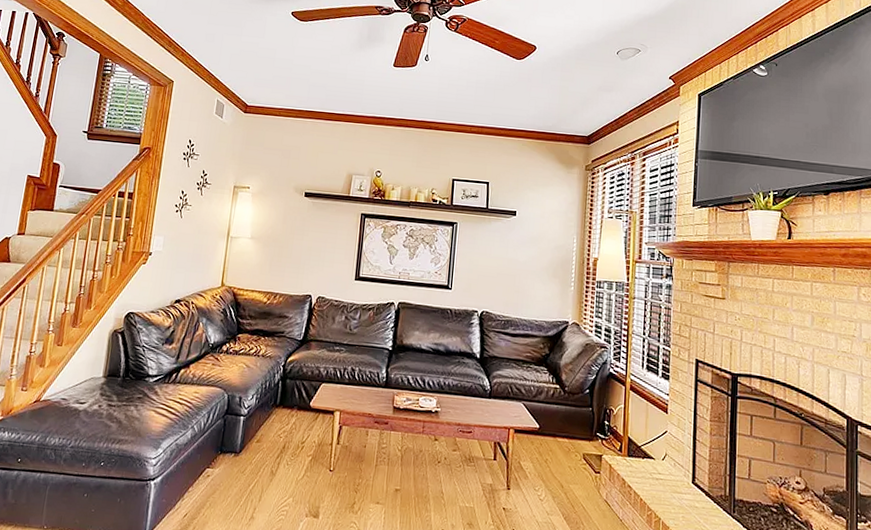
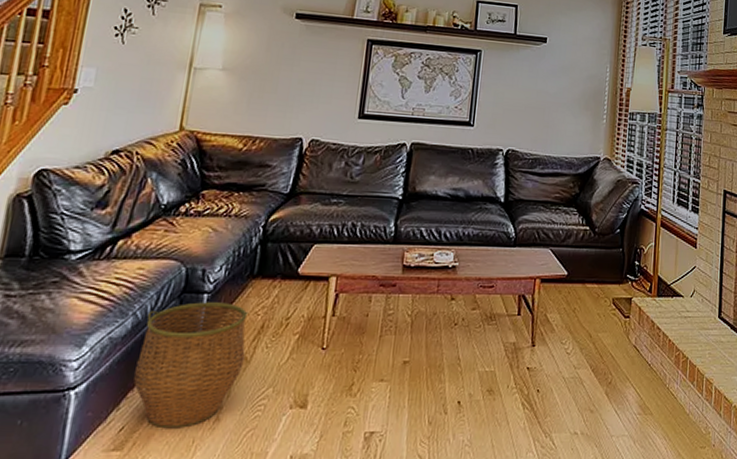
basket: none [193,422,273,521] -> present [133,302,248,429]

